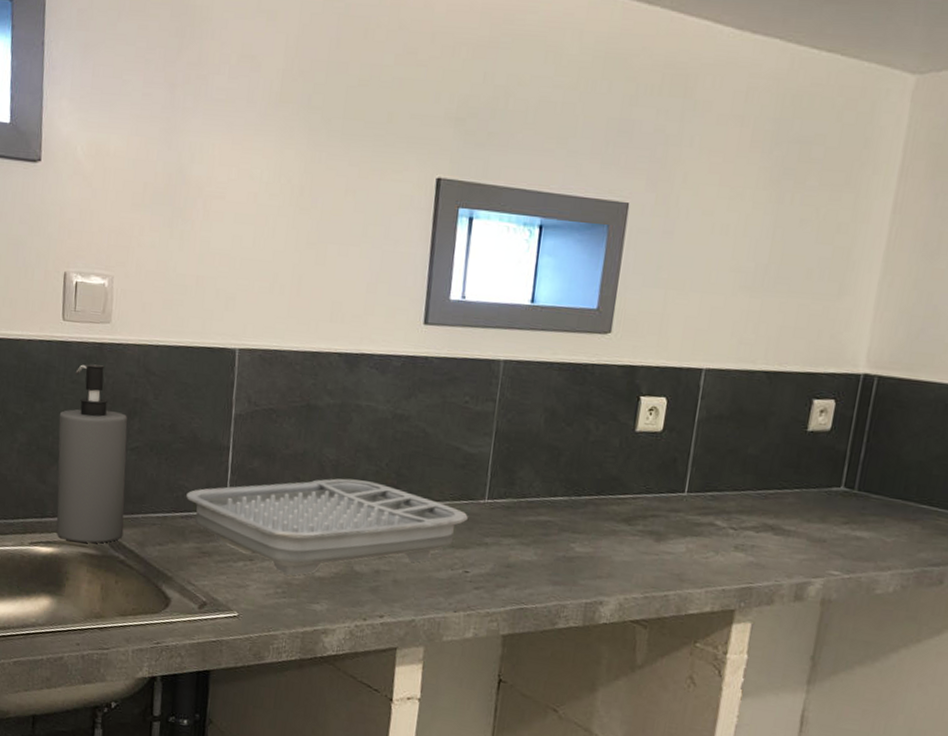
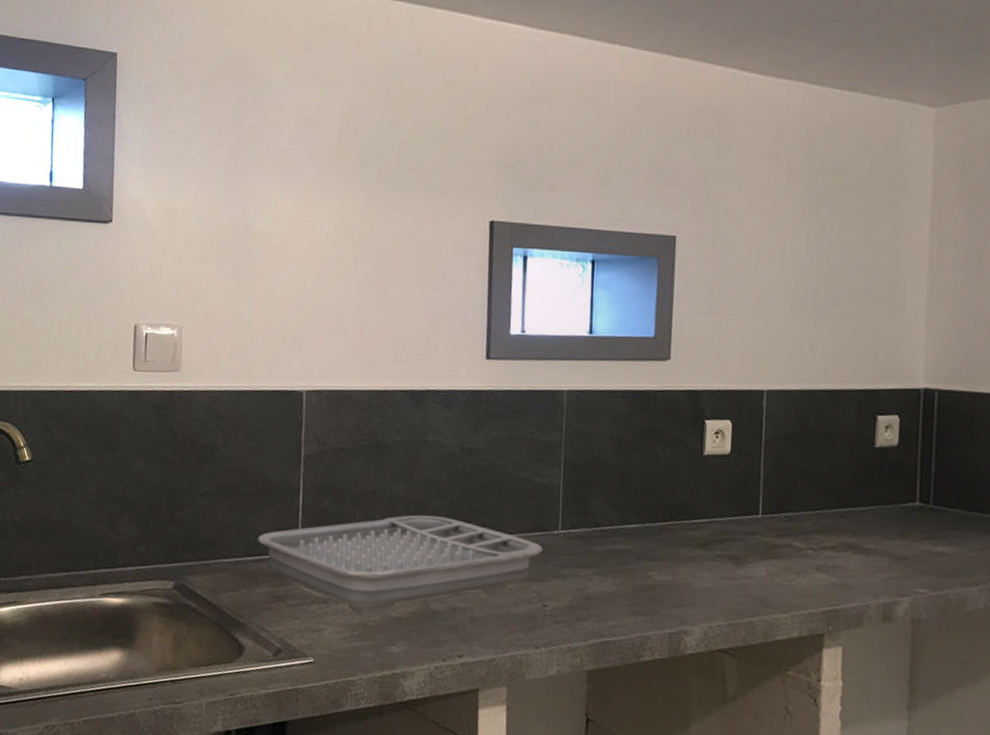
soap dispenser: present [56,364,128,544] -> none [127,411,198,592]

